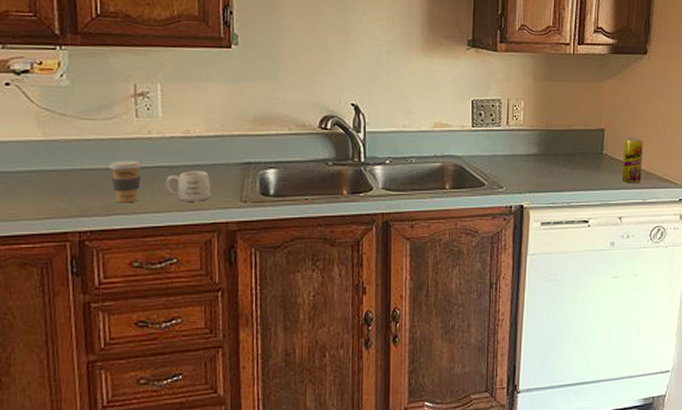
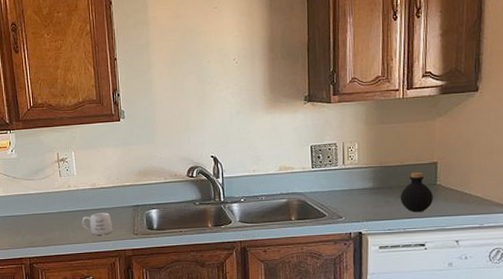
coffee cup: present [109,160,142,203] -> none [45,206,66,237]
bottle: none [565,138,600,185] -> present [400,172,434,213]
beverage can: present [621,138,643,183] -> none [457,168,478,210]

